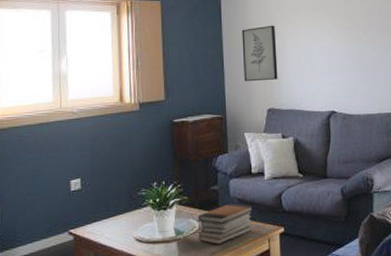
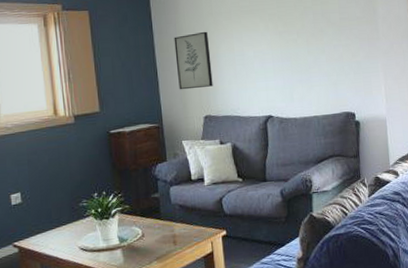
book stack: present [197,203,253,245] -> none [140,209,194,250]

